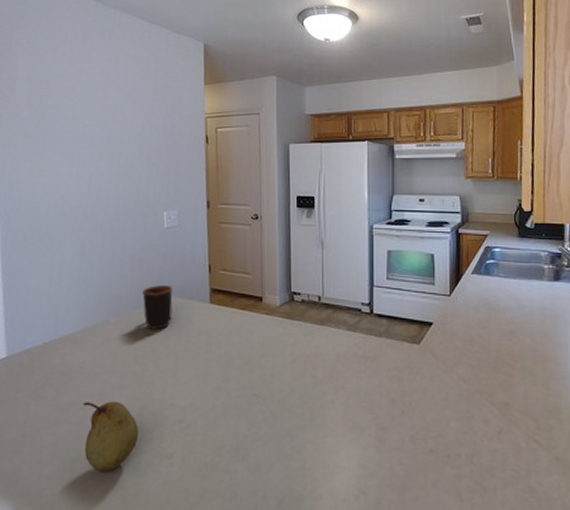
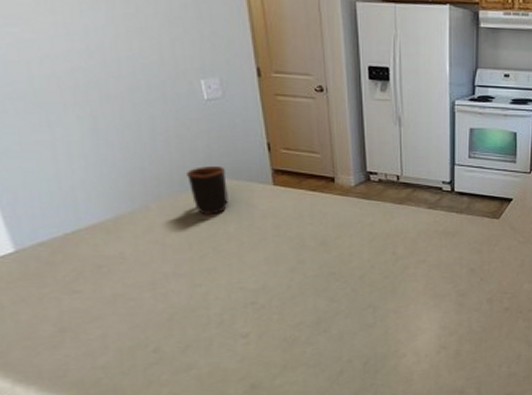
fruit: present [83,401,139,472] -> none [132,289,206,357]

